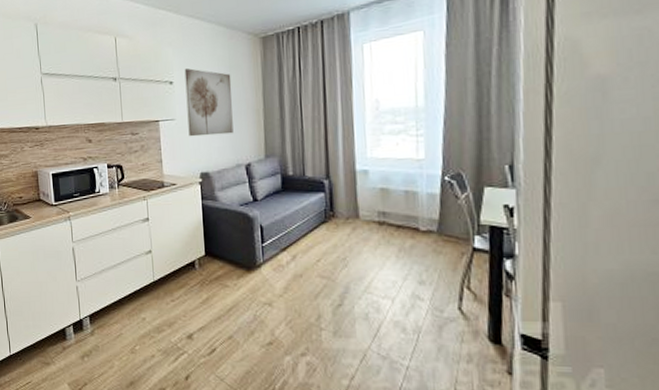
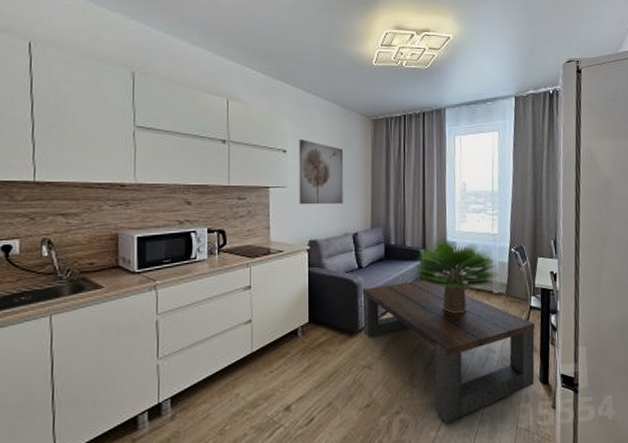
coffee table: none [260,213,481,373] -> present [362,279,535,423]
potted plant: none [316,166,427,253] -> present [414,238,499,314]

